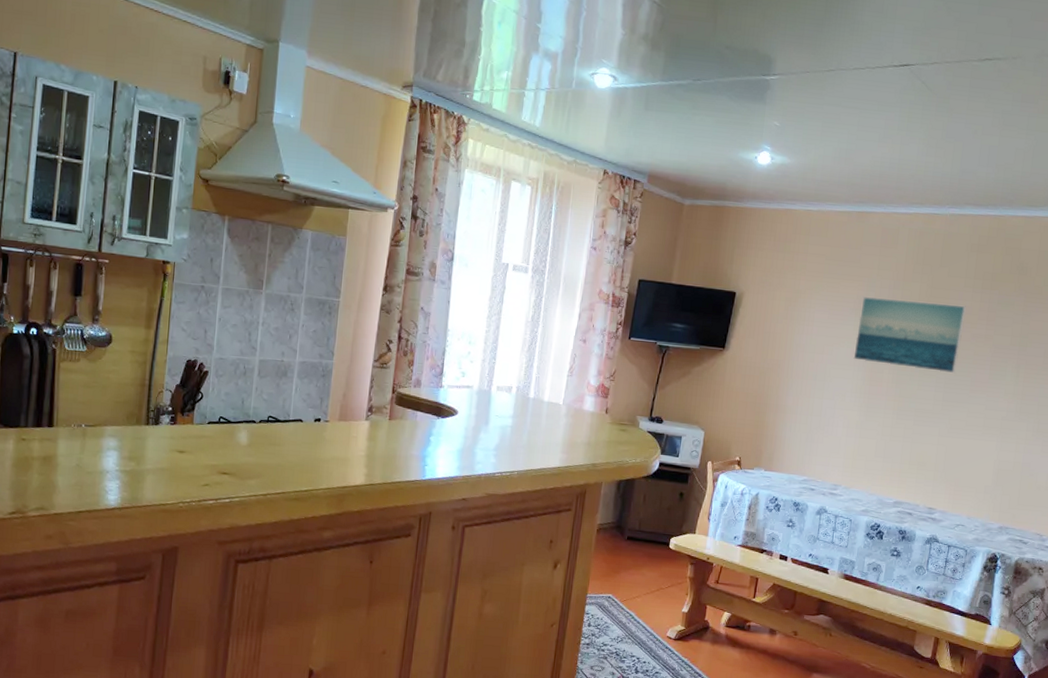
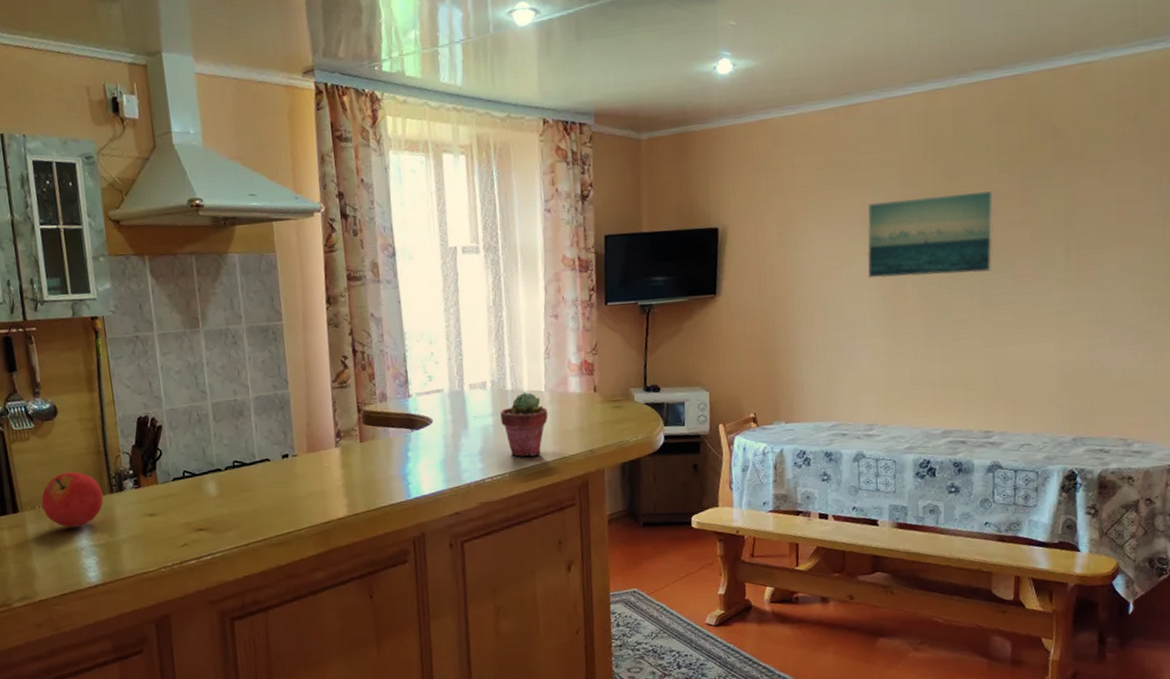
fruit: none [77,398,139,451] -> present [41,472,104,528]
potted succulent: none [519,402,562,460] -> present [500,392,548,457]

